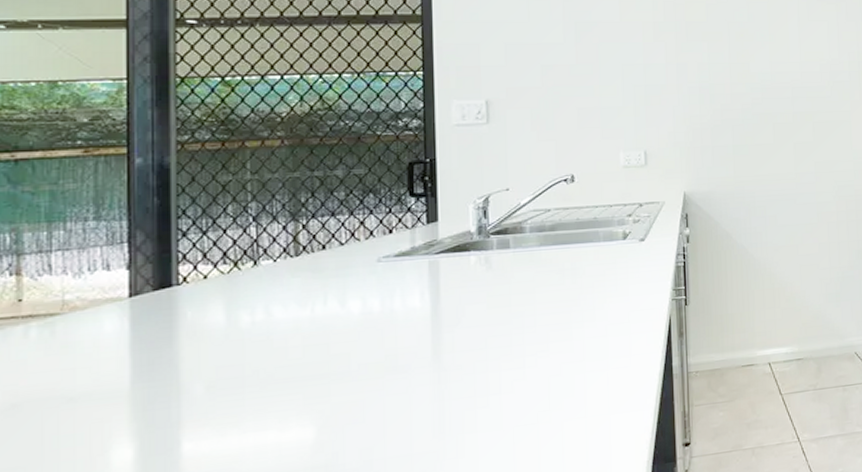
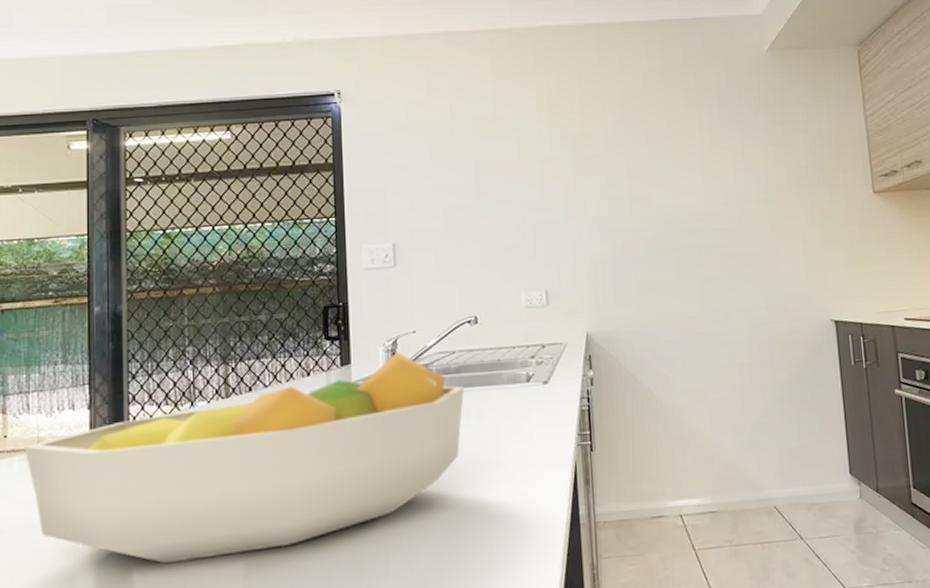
fruit bowl: none [44,209,560,432] -> present [24,351,465,564]

